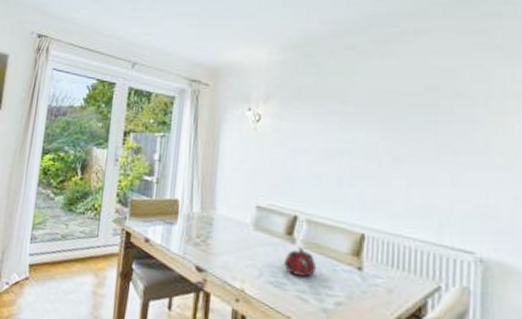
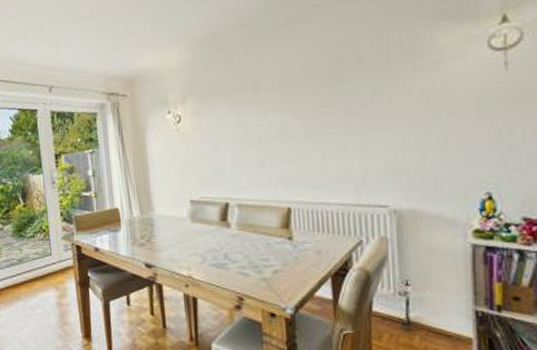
teapot: present [283,247,316,277] -> none [222,230,252,255]

